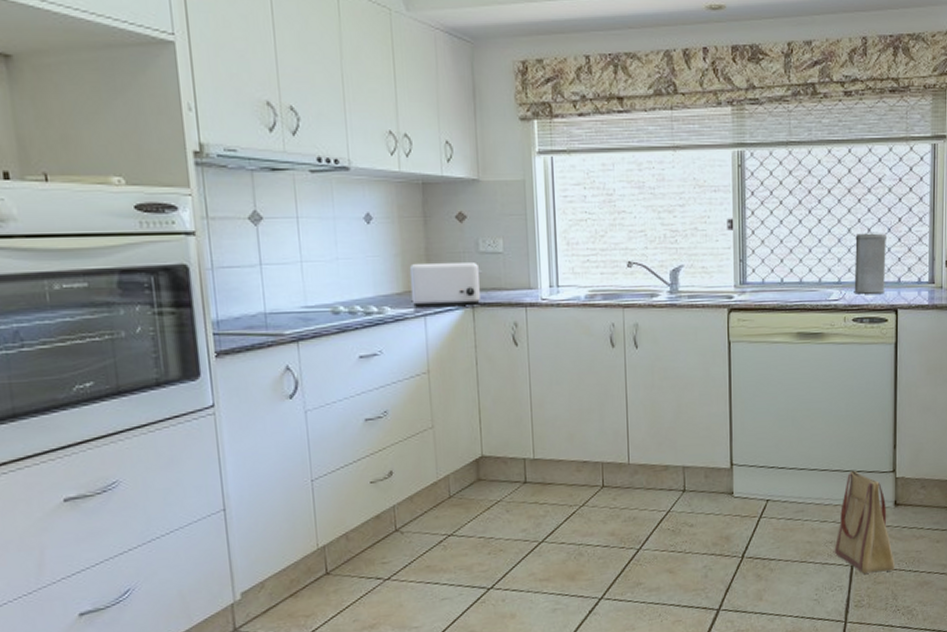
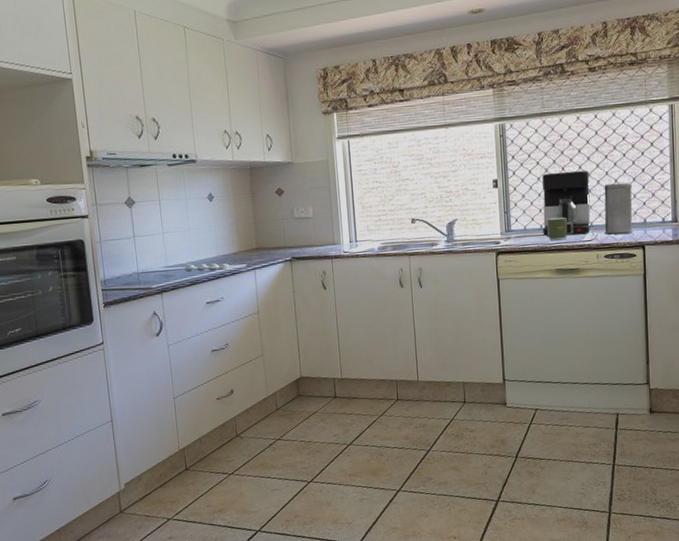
toaster: present [409,262,482,308] -> none [242,226,297,264]
coffee maker: none [784,215,839,292] -> present [542,171,590,236]
mug: none [789,271,818,298] -> present [547,217,573,240]
shopping bag: present [834,470,896,574] -> none [596,383,653,471]

